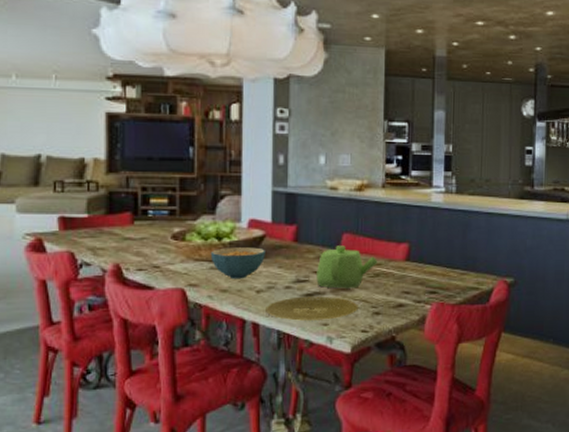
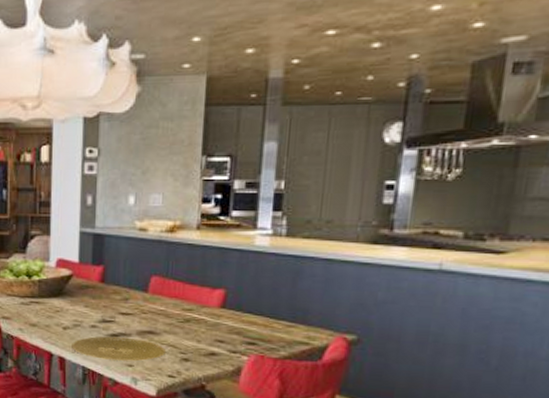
cereal bowl: present [210,247,265,280] -> none [21,285,72,316]
teapot: present [316,245,378,289] -> none [122,288,189,333]

